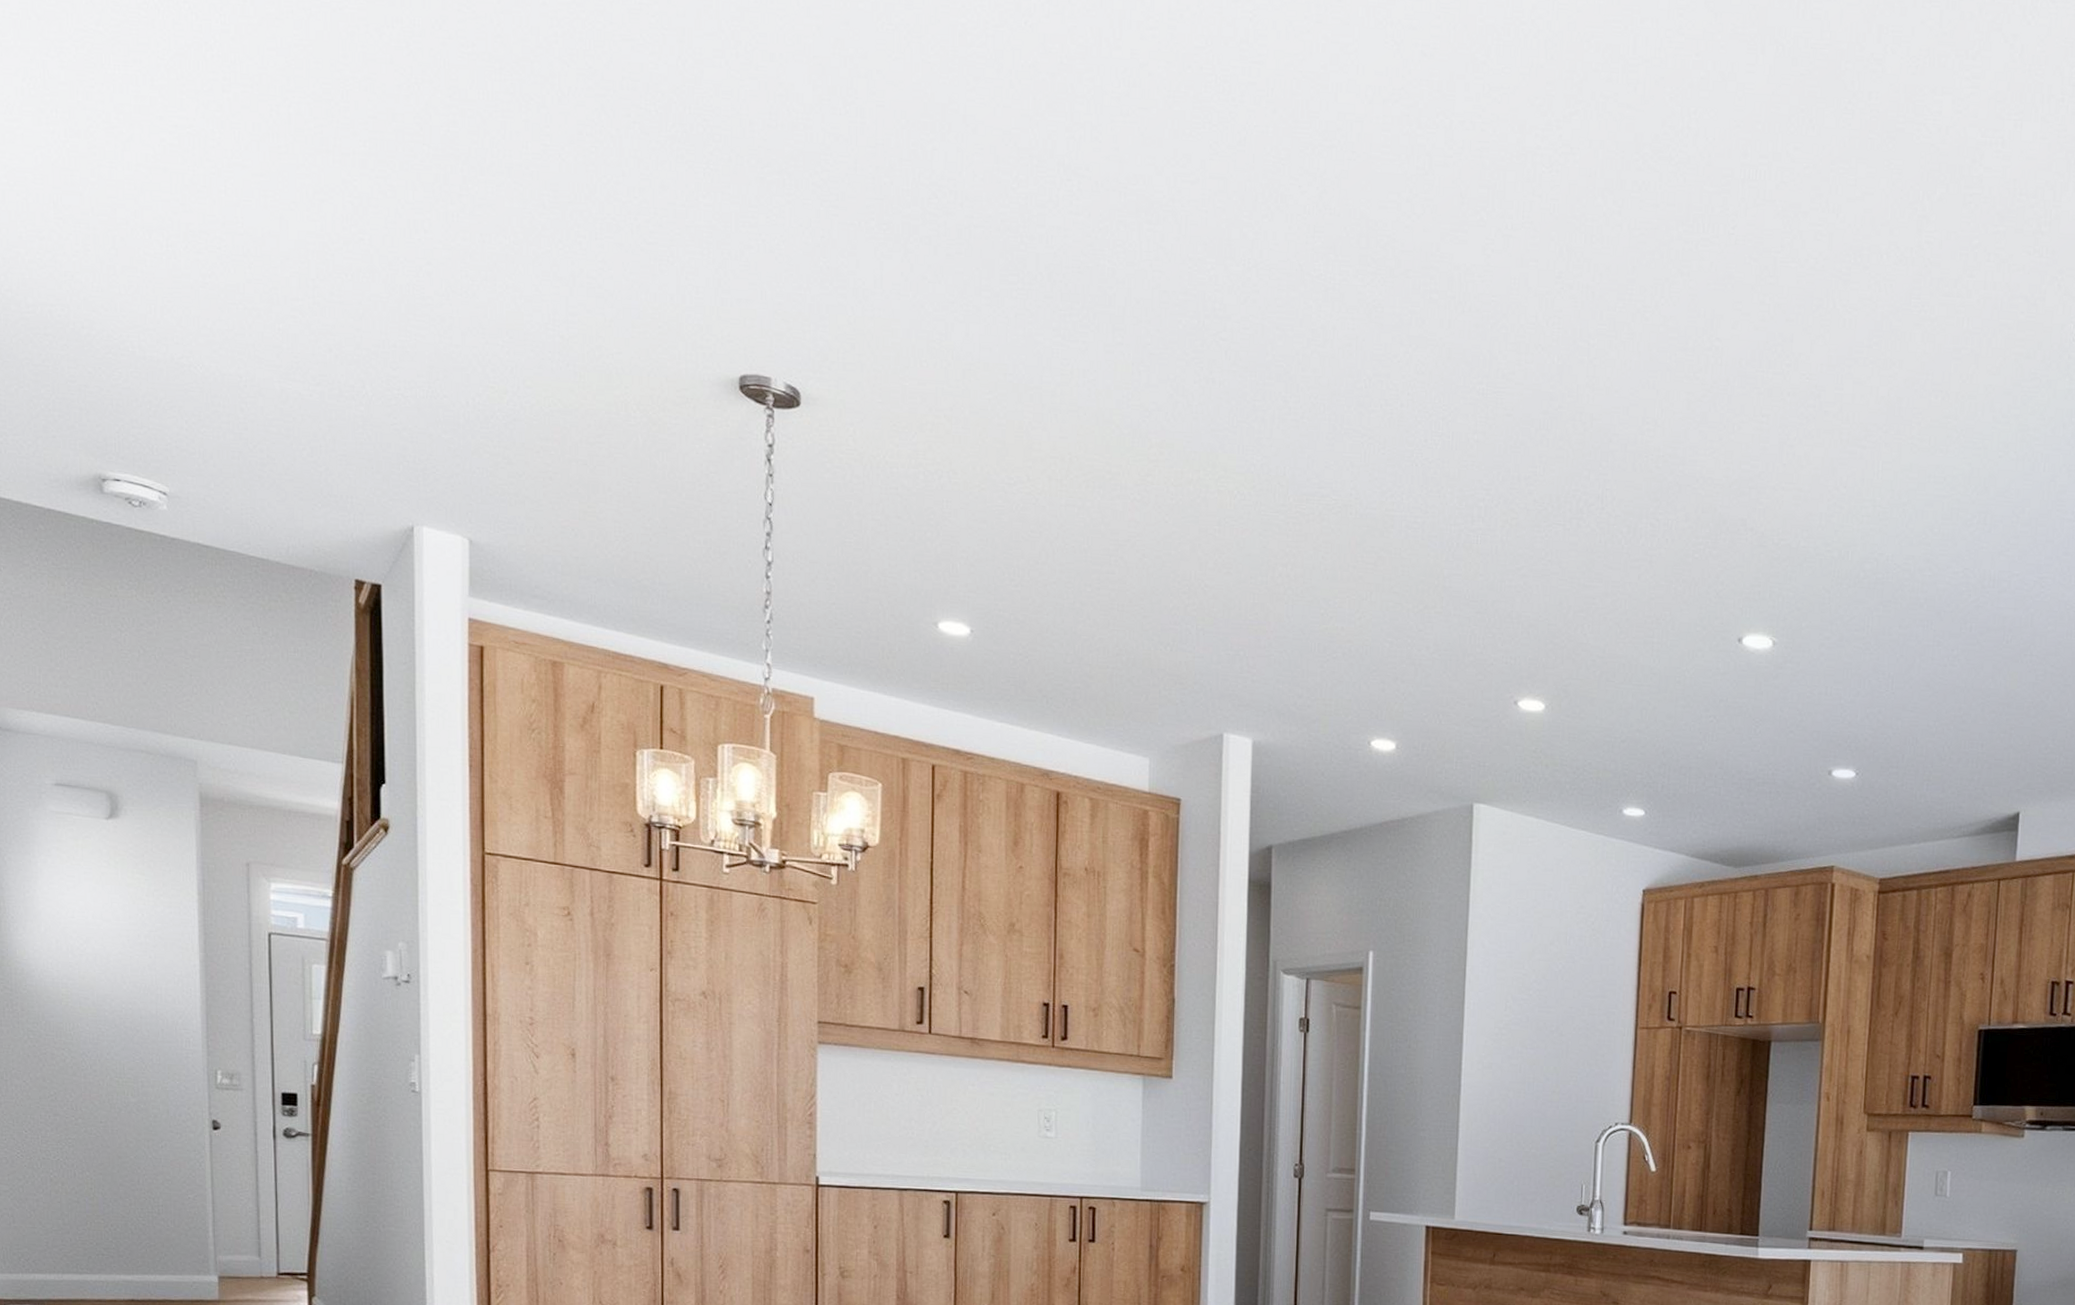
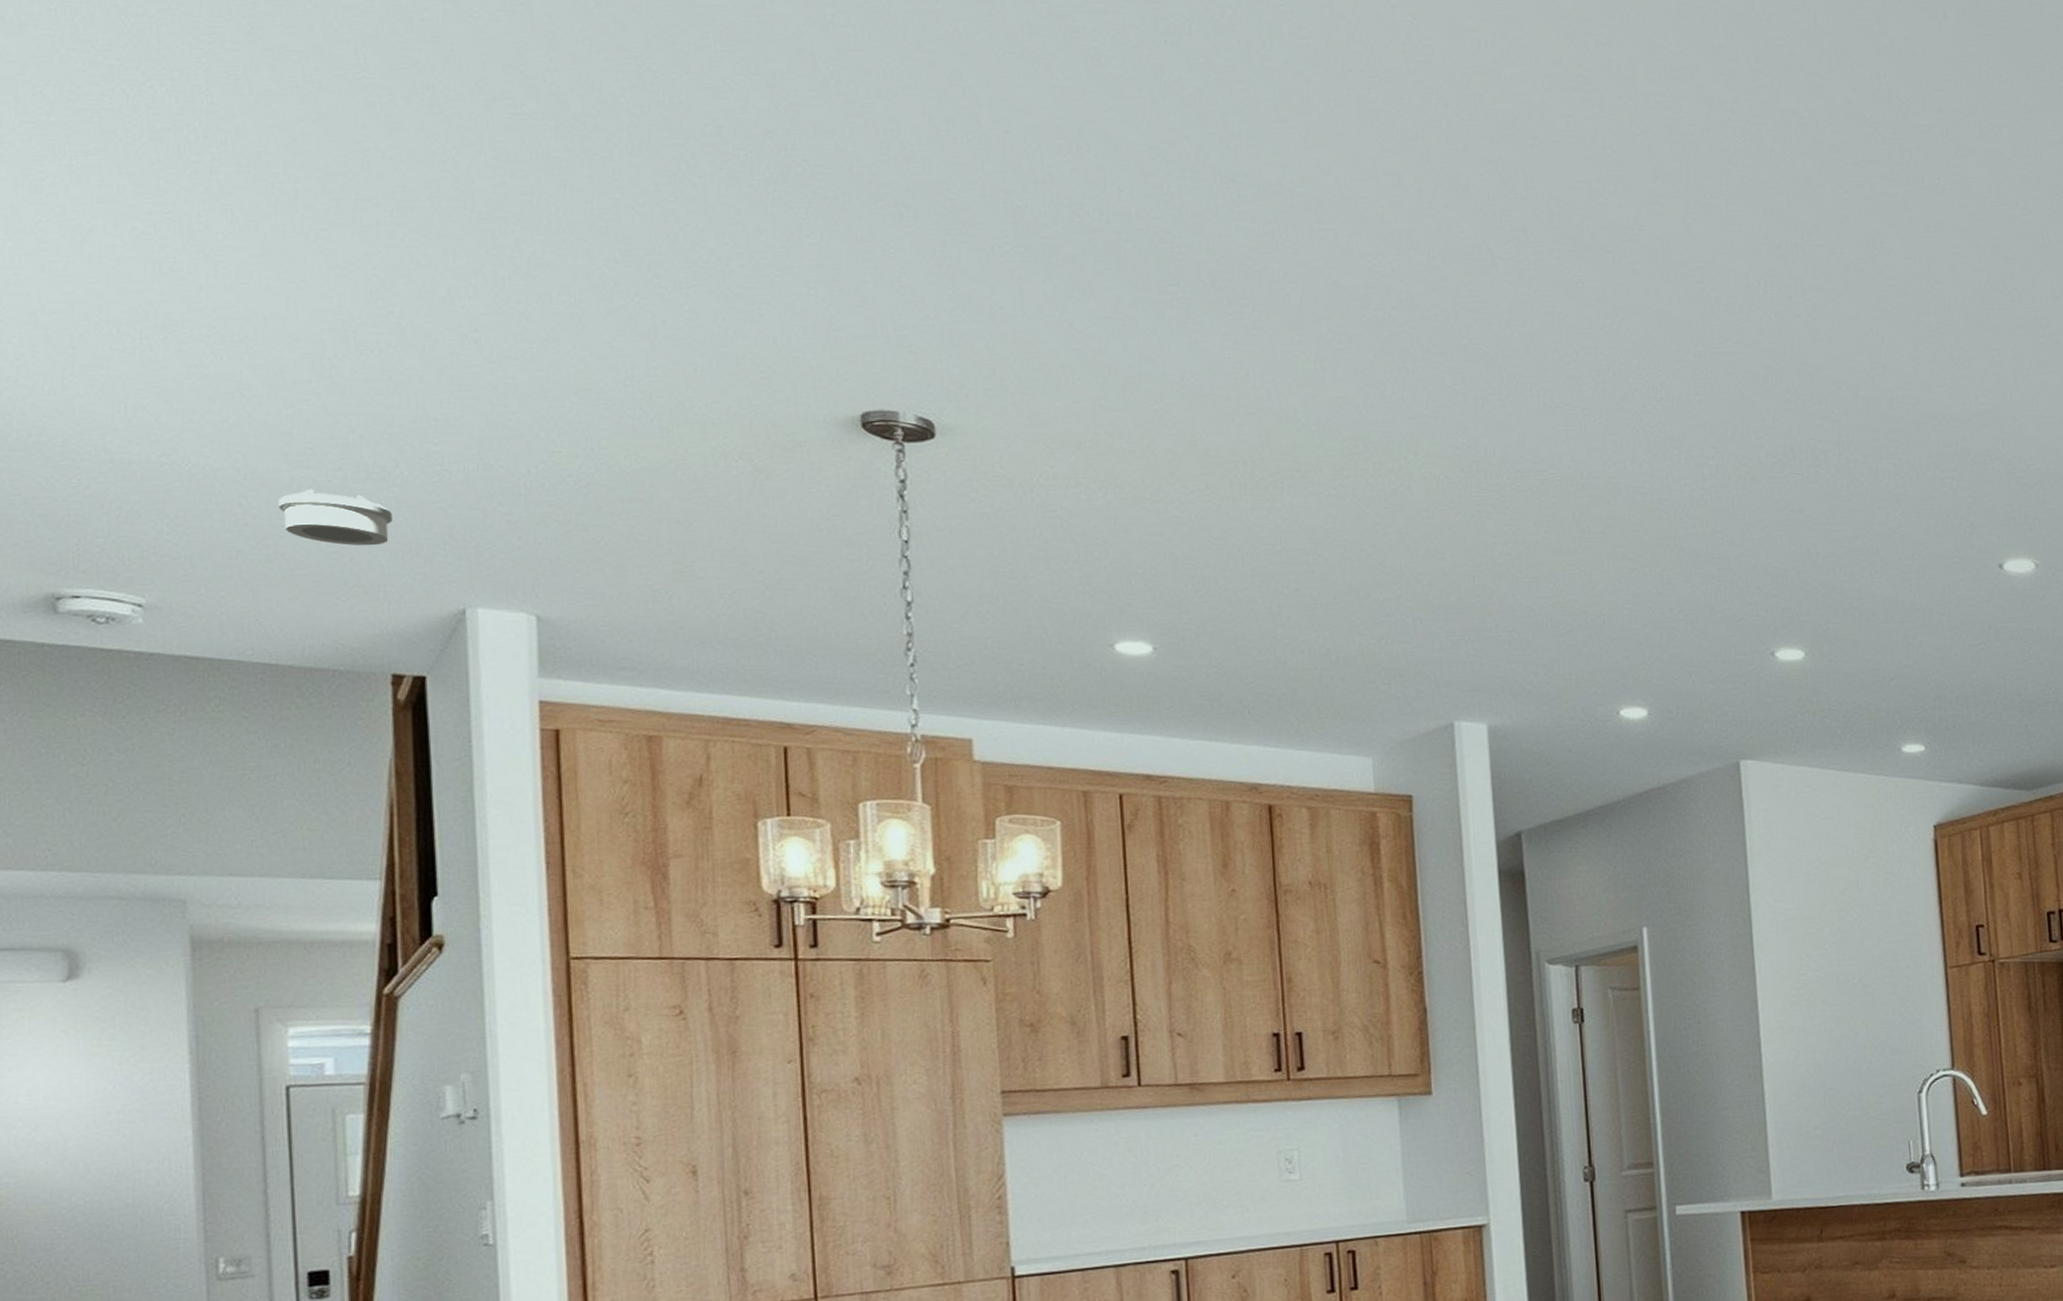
smoke detector: none [271,400,359,459] -> present [278,488,392,546]

